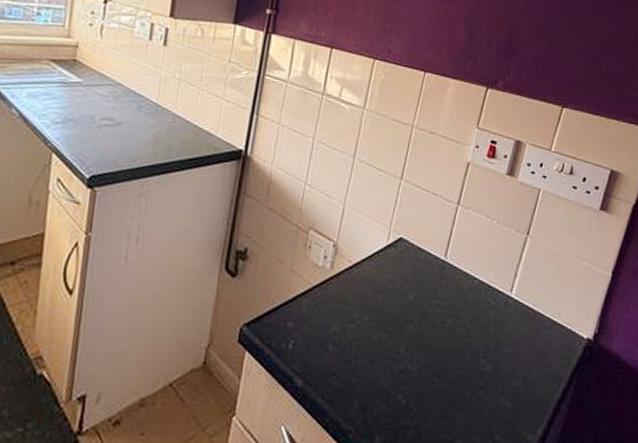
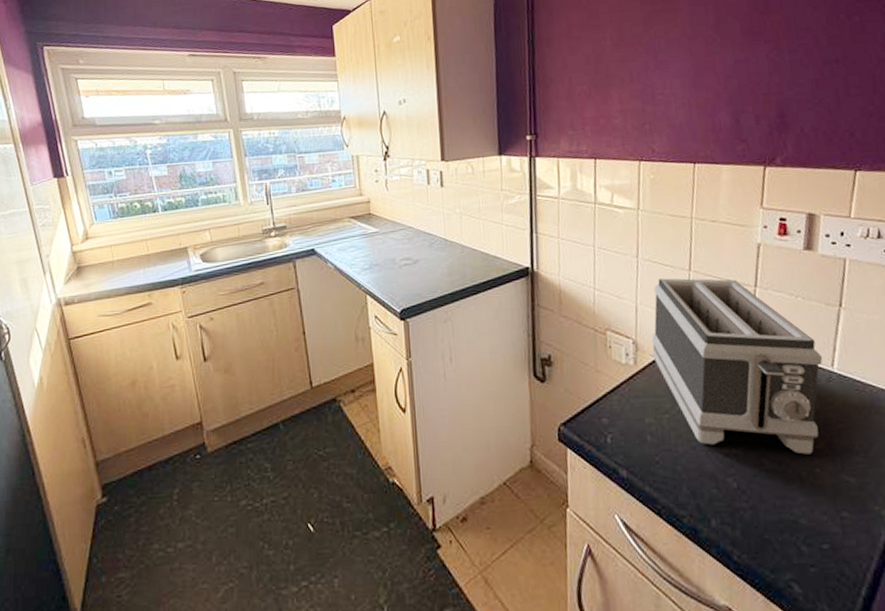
toaster: none [350,182,505,376] -> present [651,278,823,455]

